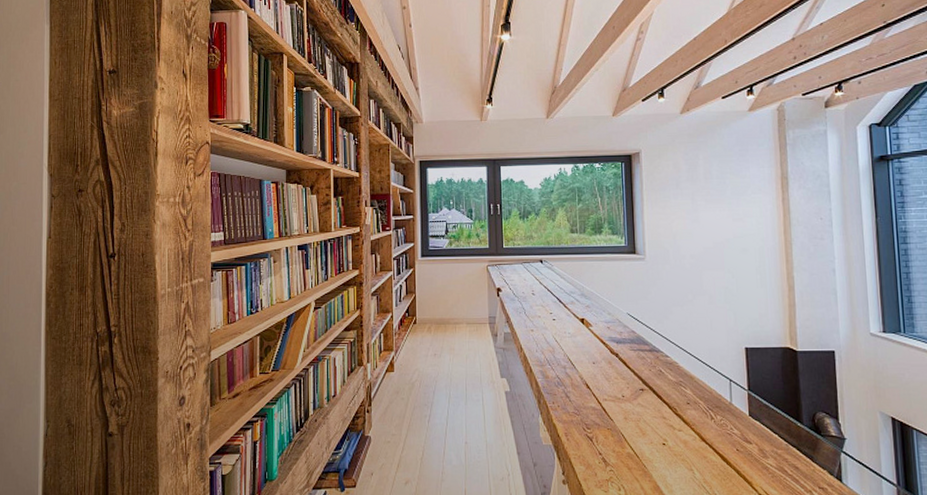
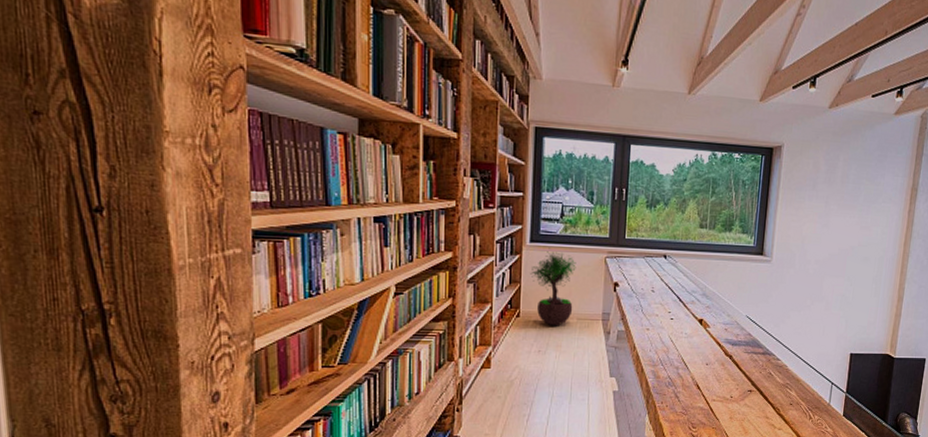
potted tree: none [423,260,462,331] -> present [530,247,576,326]

